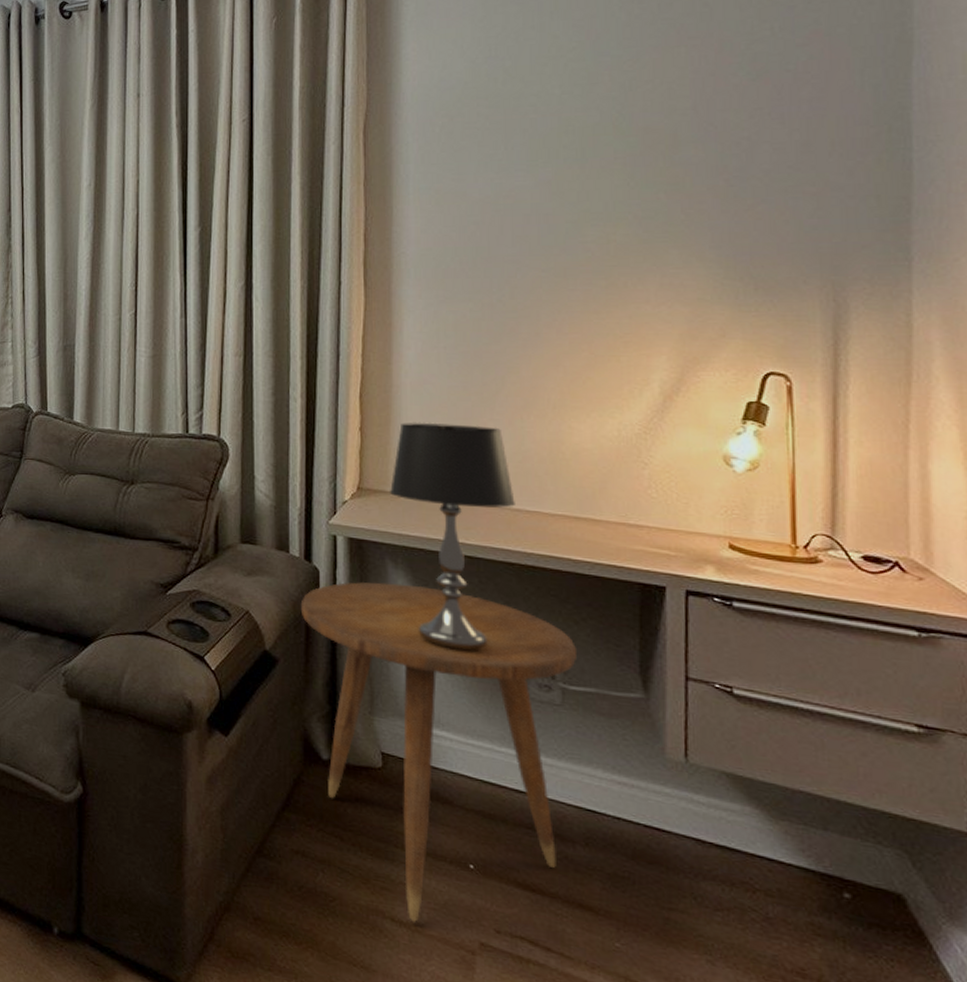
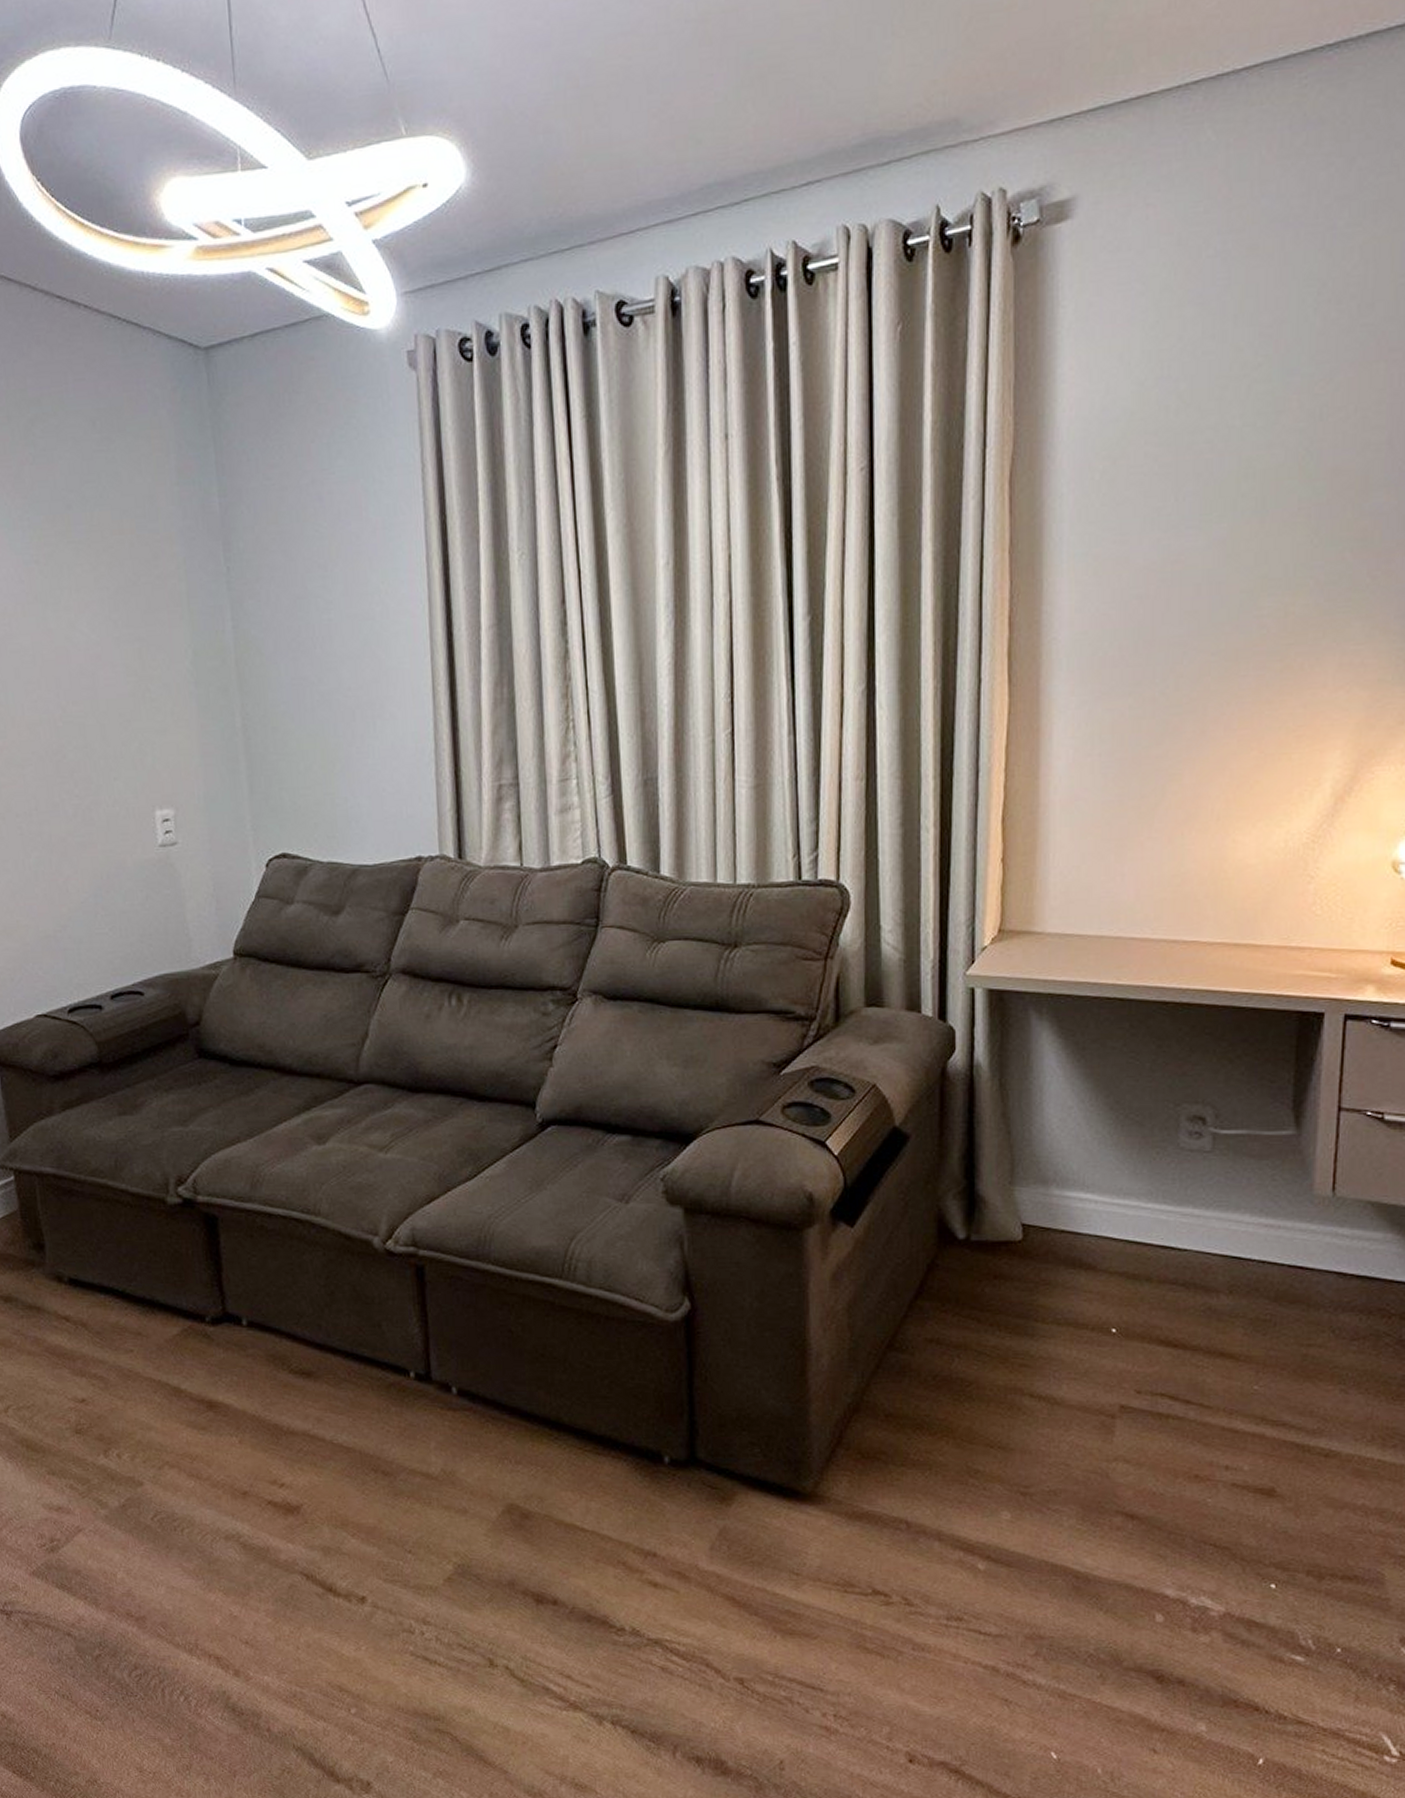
side table: present [300,582,578,922] -> none [934,1036,1231,1395]
table lamp: present [389,422,515,650] -> none [1033,846,1172,1103]

